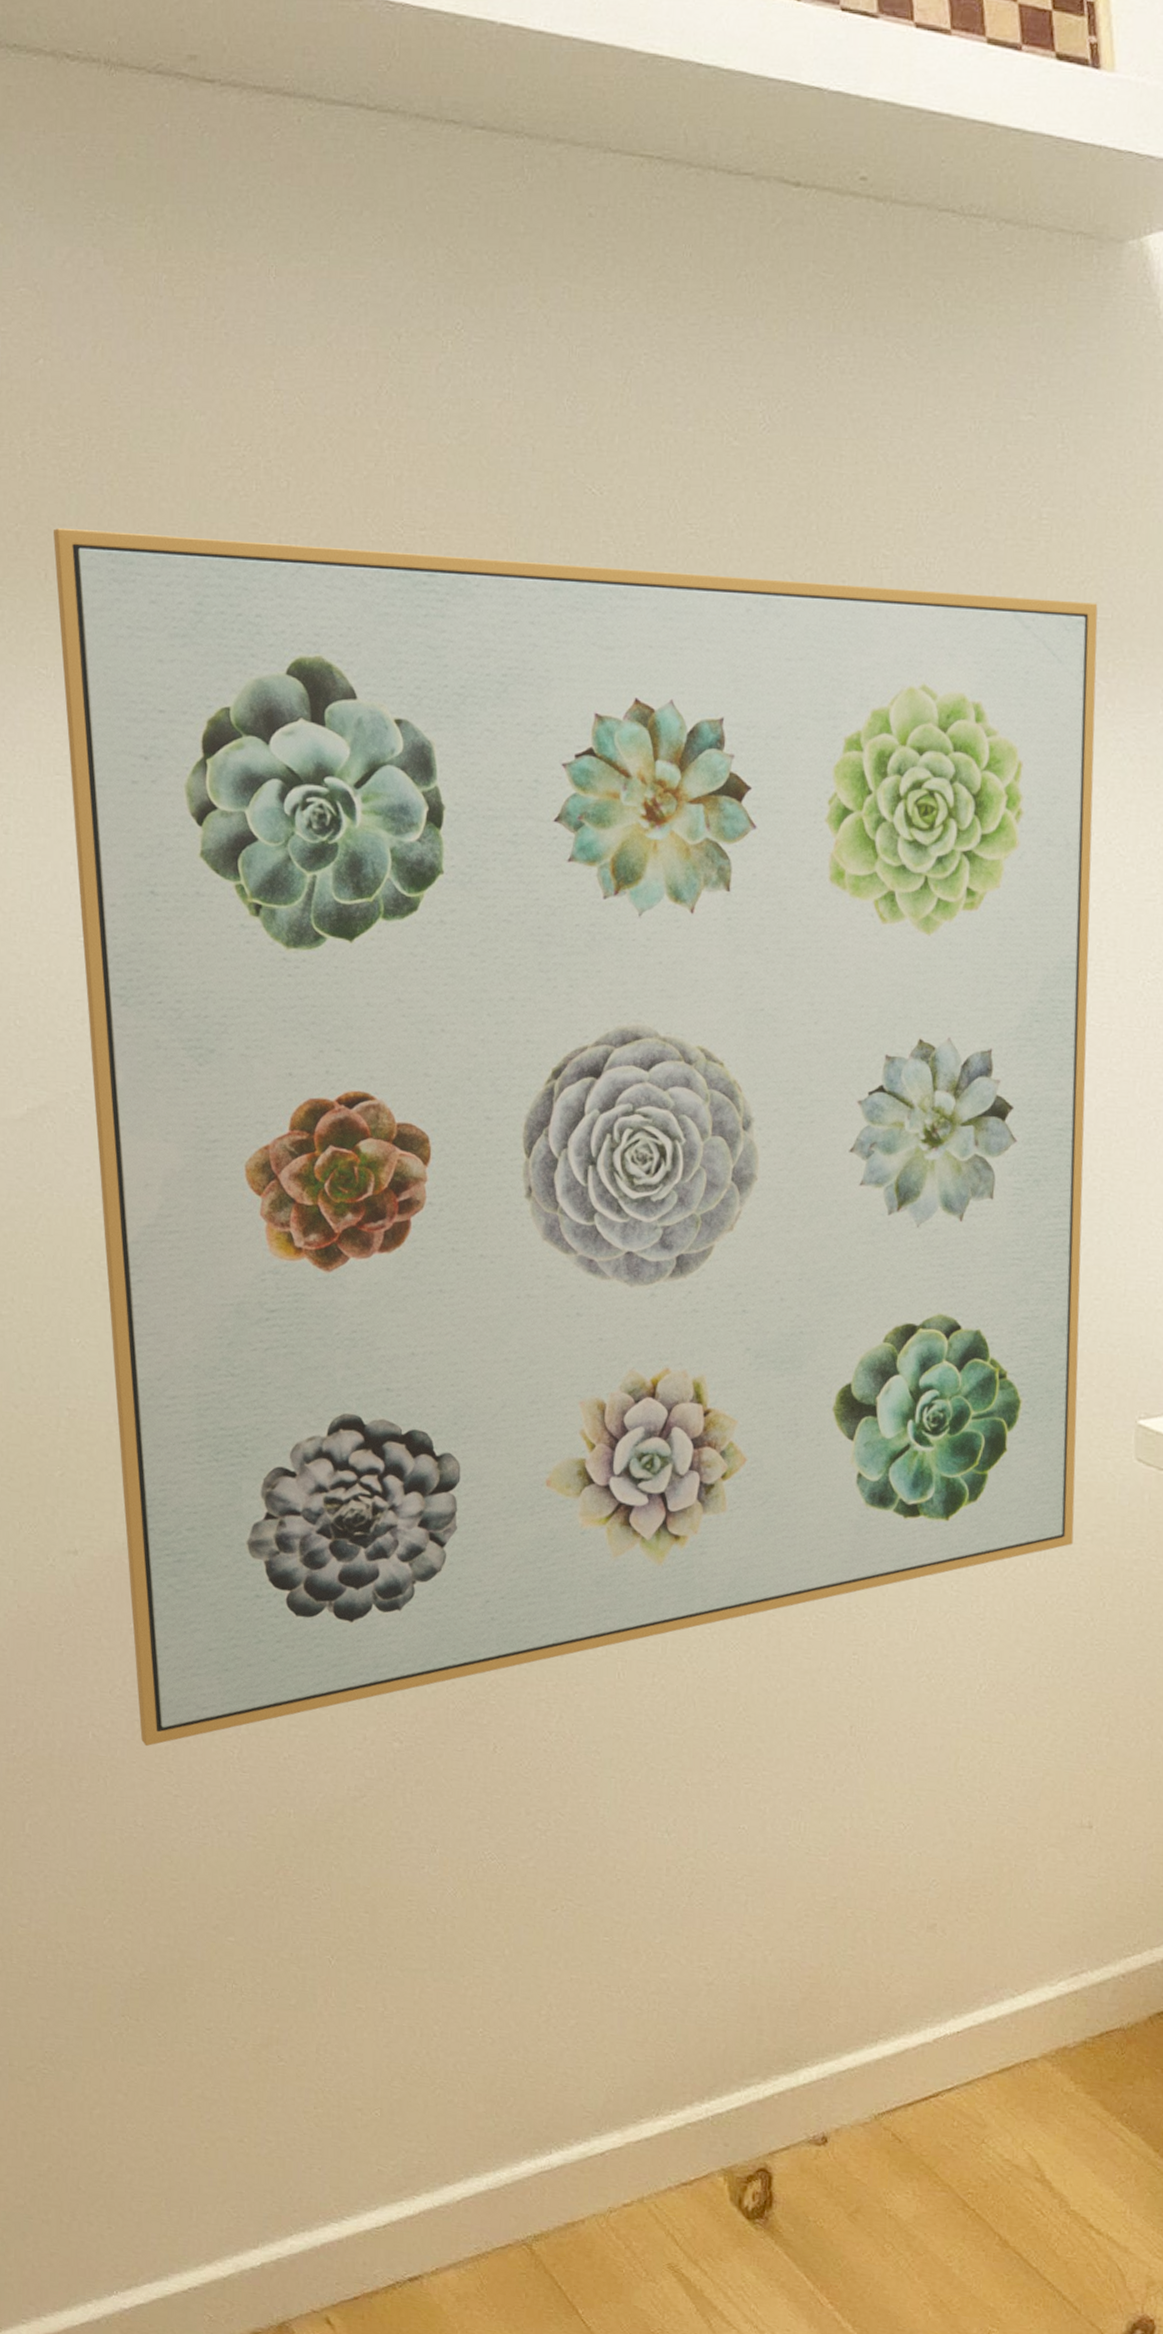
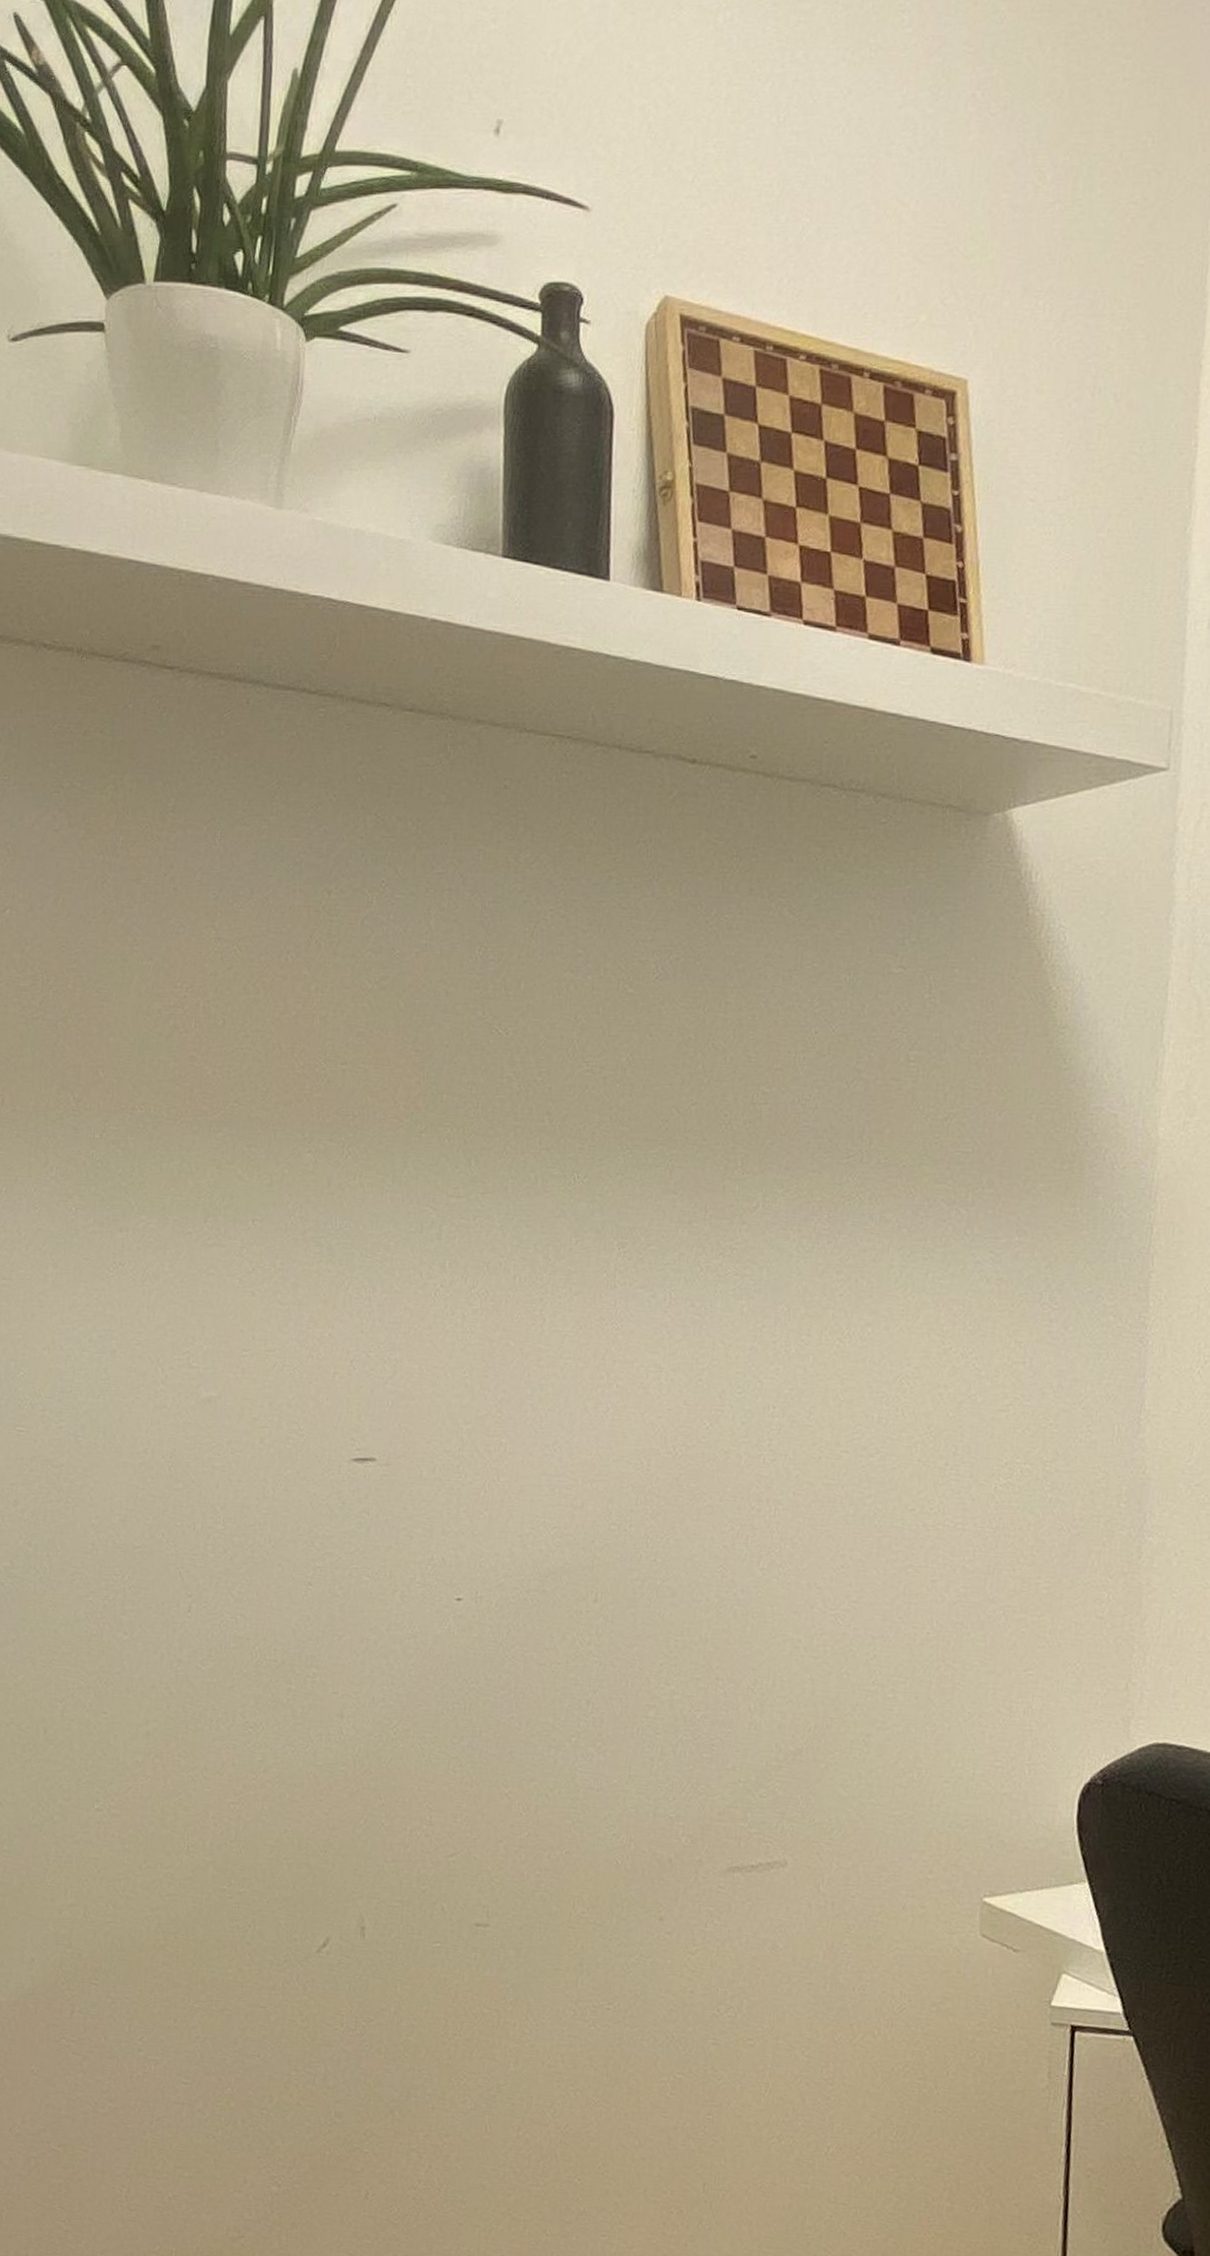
wall art: present [52,528,1098,1747] -> none [10,1059,960,2183]

